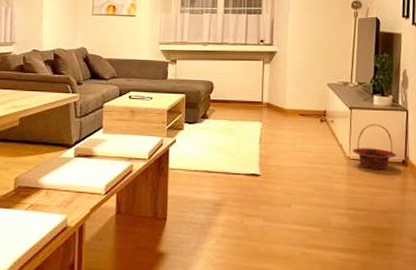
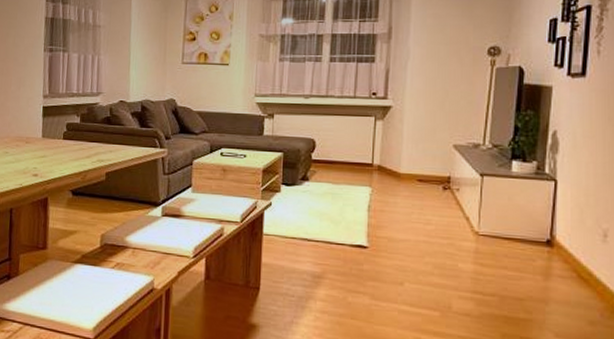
basket: present [352,124,397,170] -> none [482,194,540,250]

